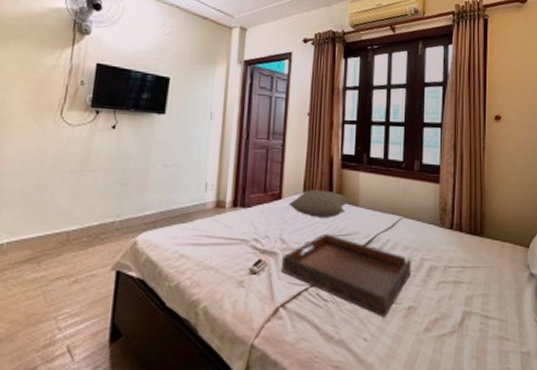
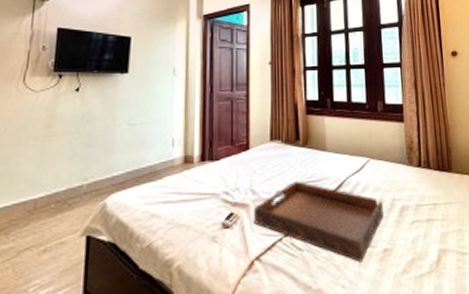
pillow: present [289,190,349,218] -> none [257,137,316,165]

